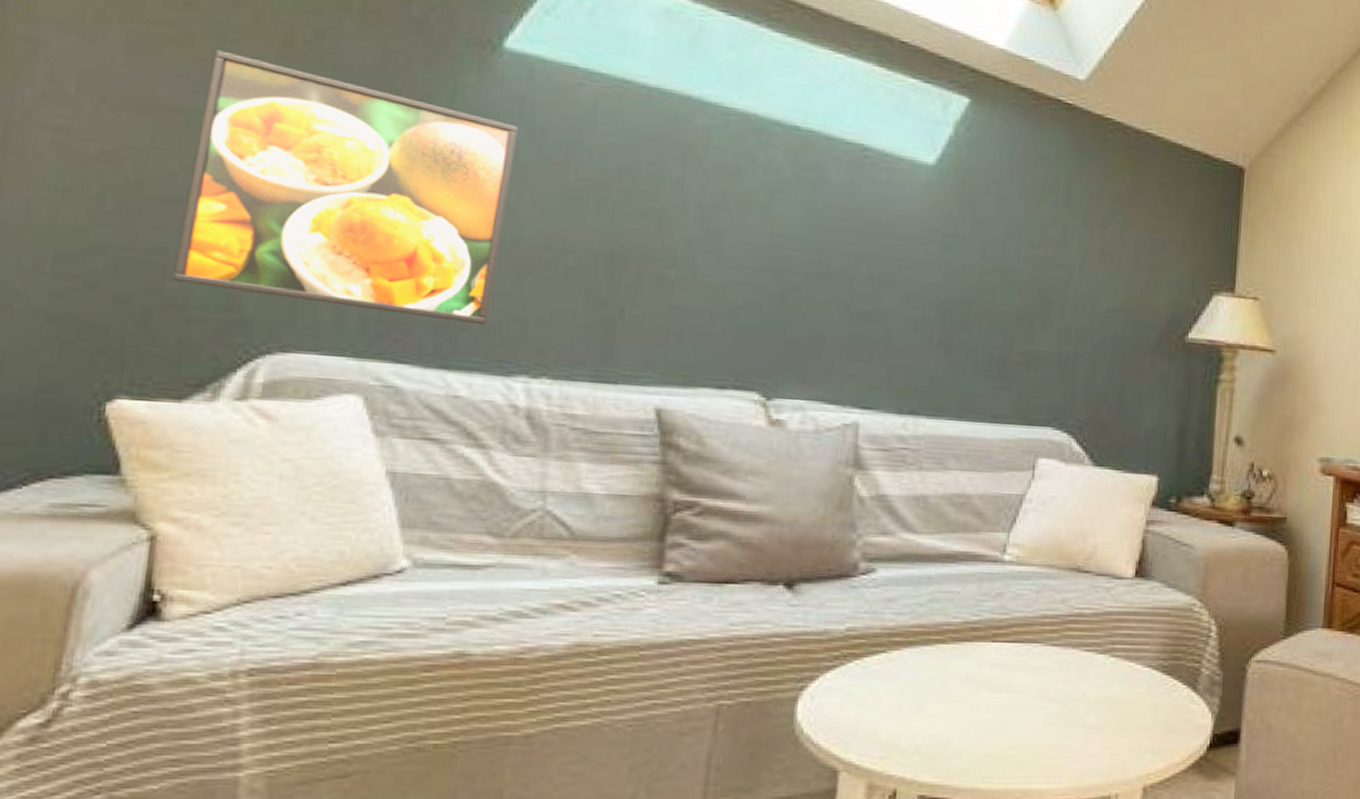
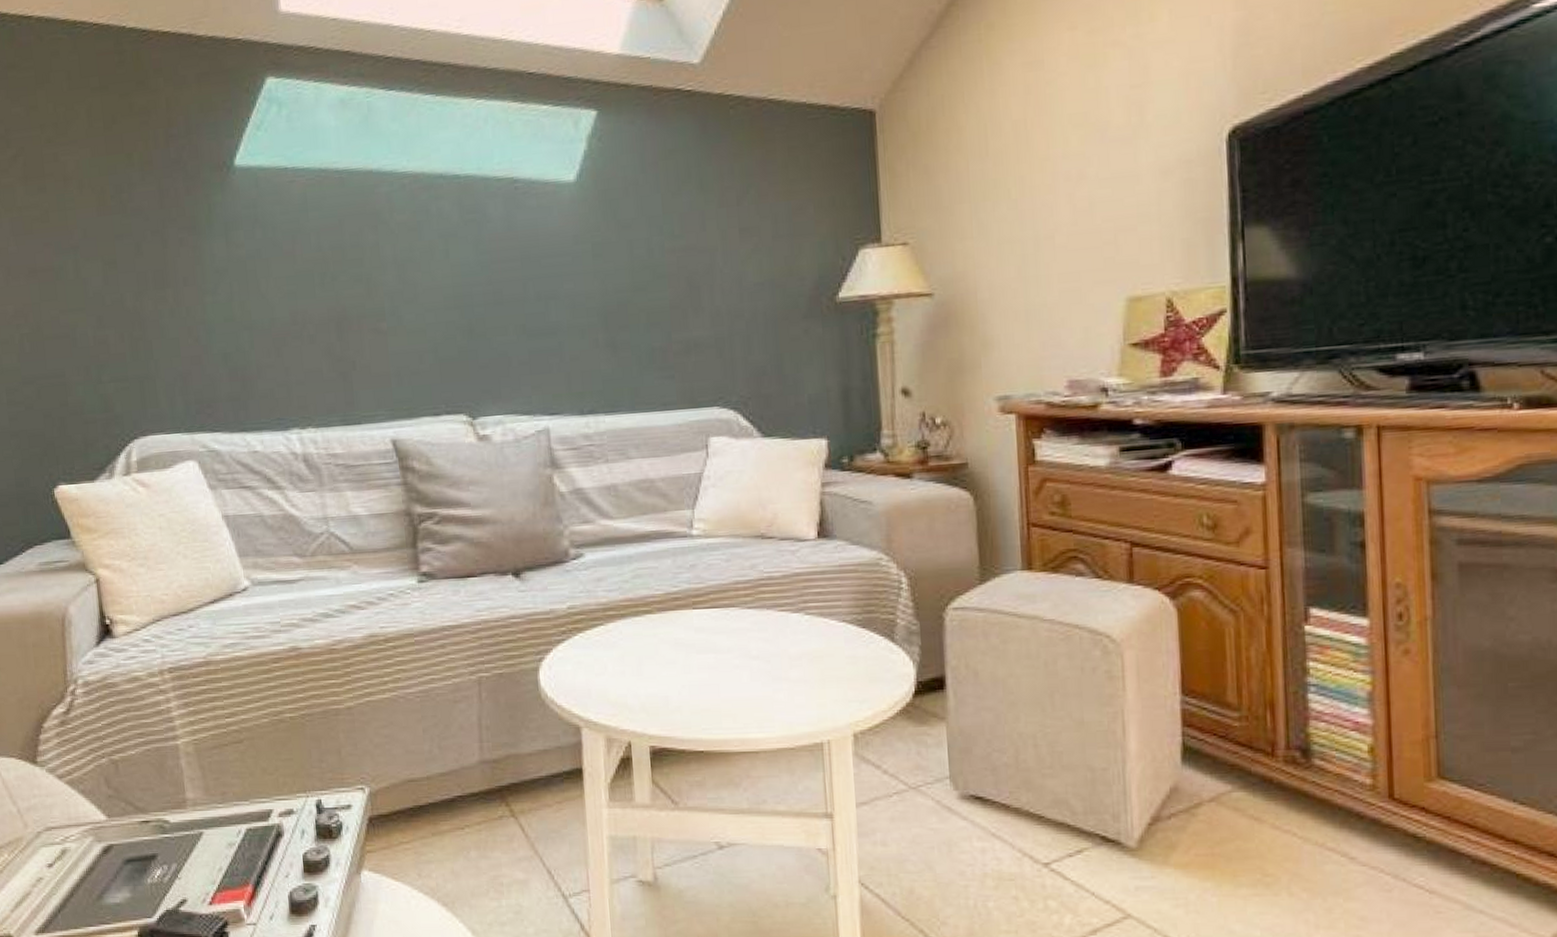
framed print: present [171,50,518,325] -> none [61,218,265,396]

